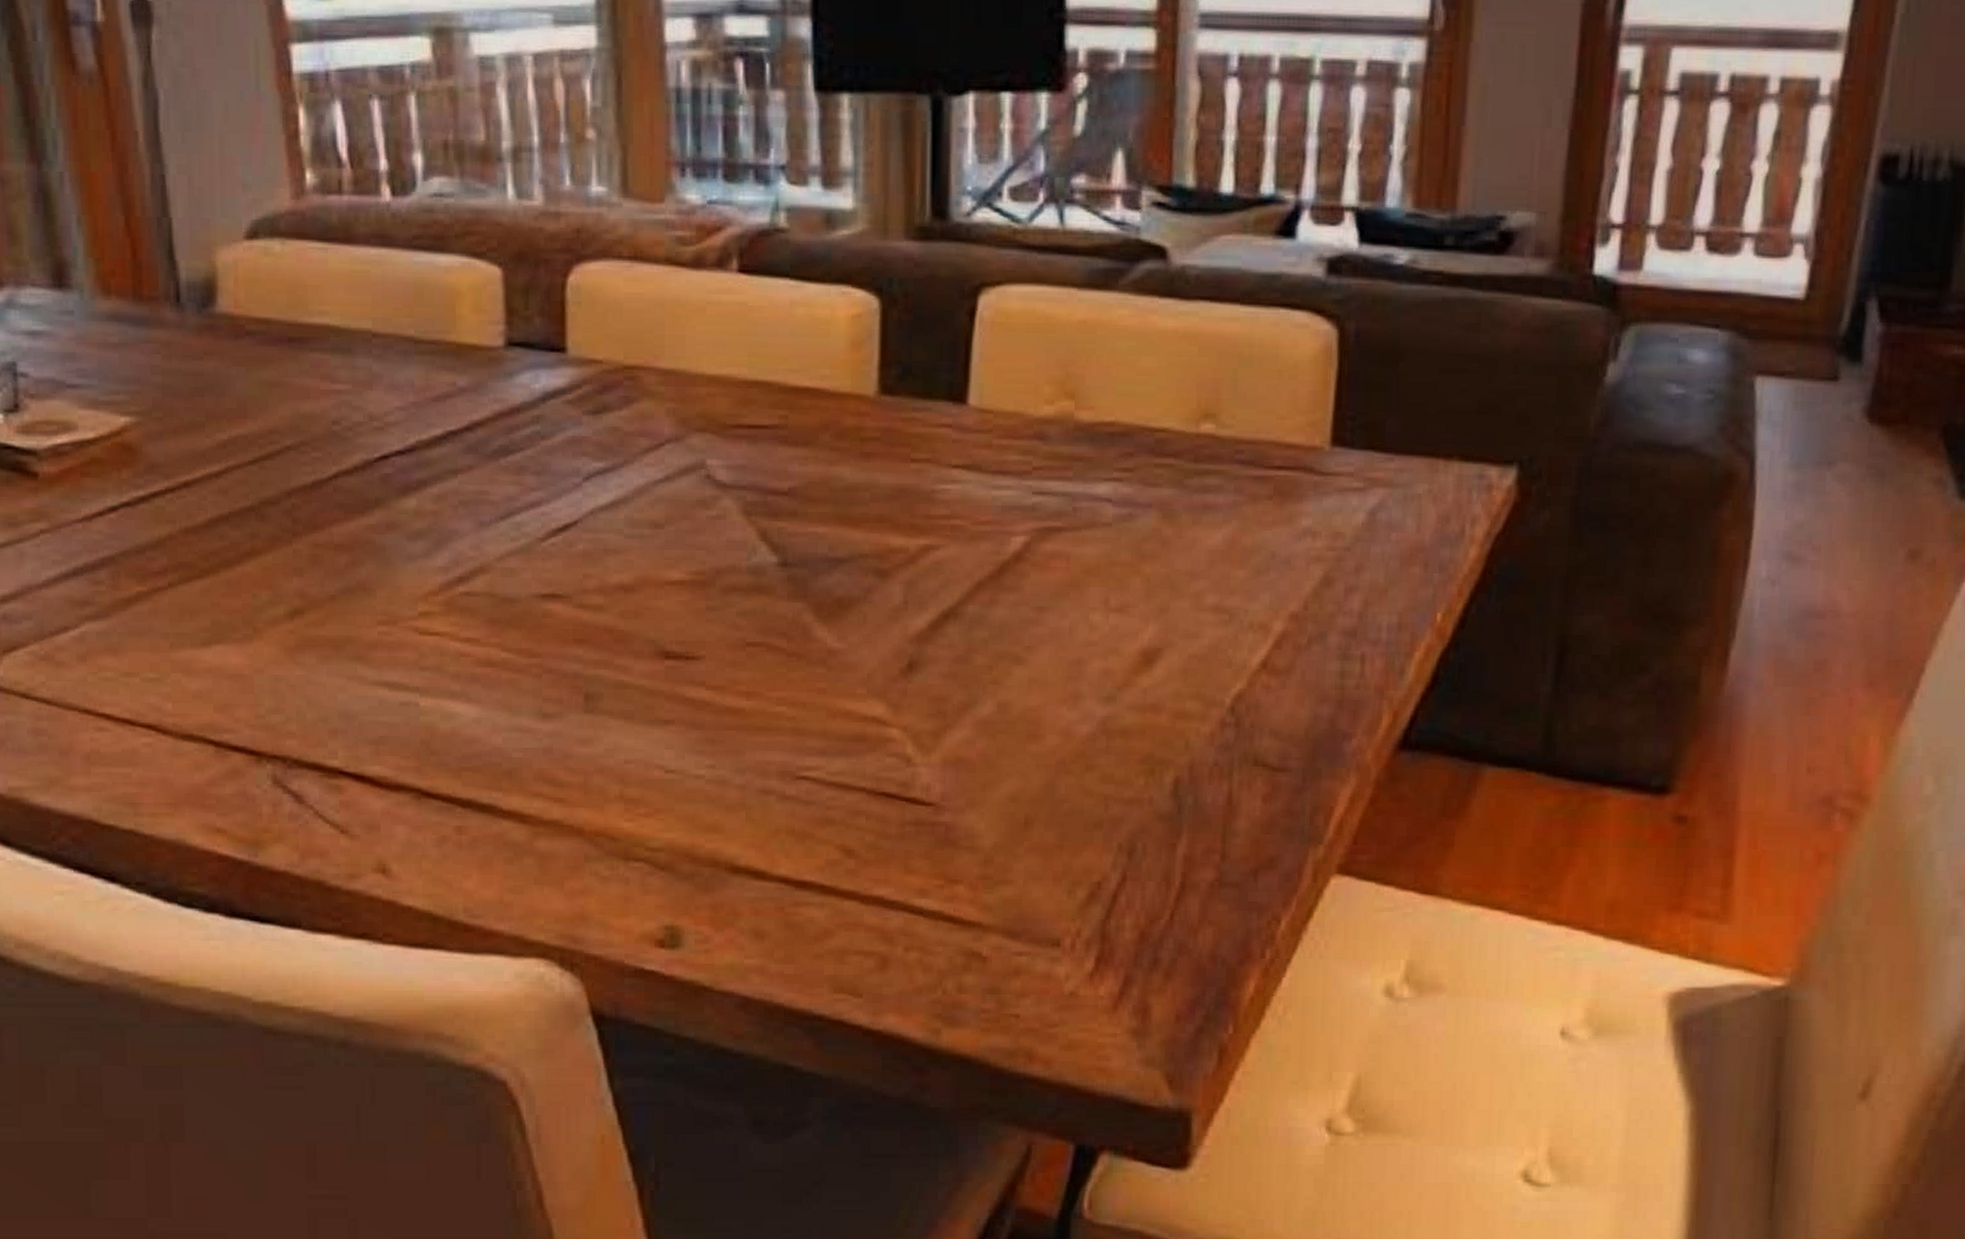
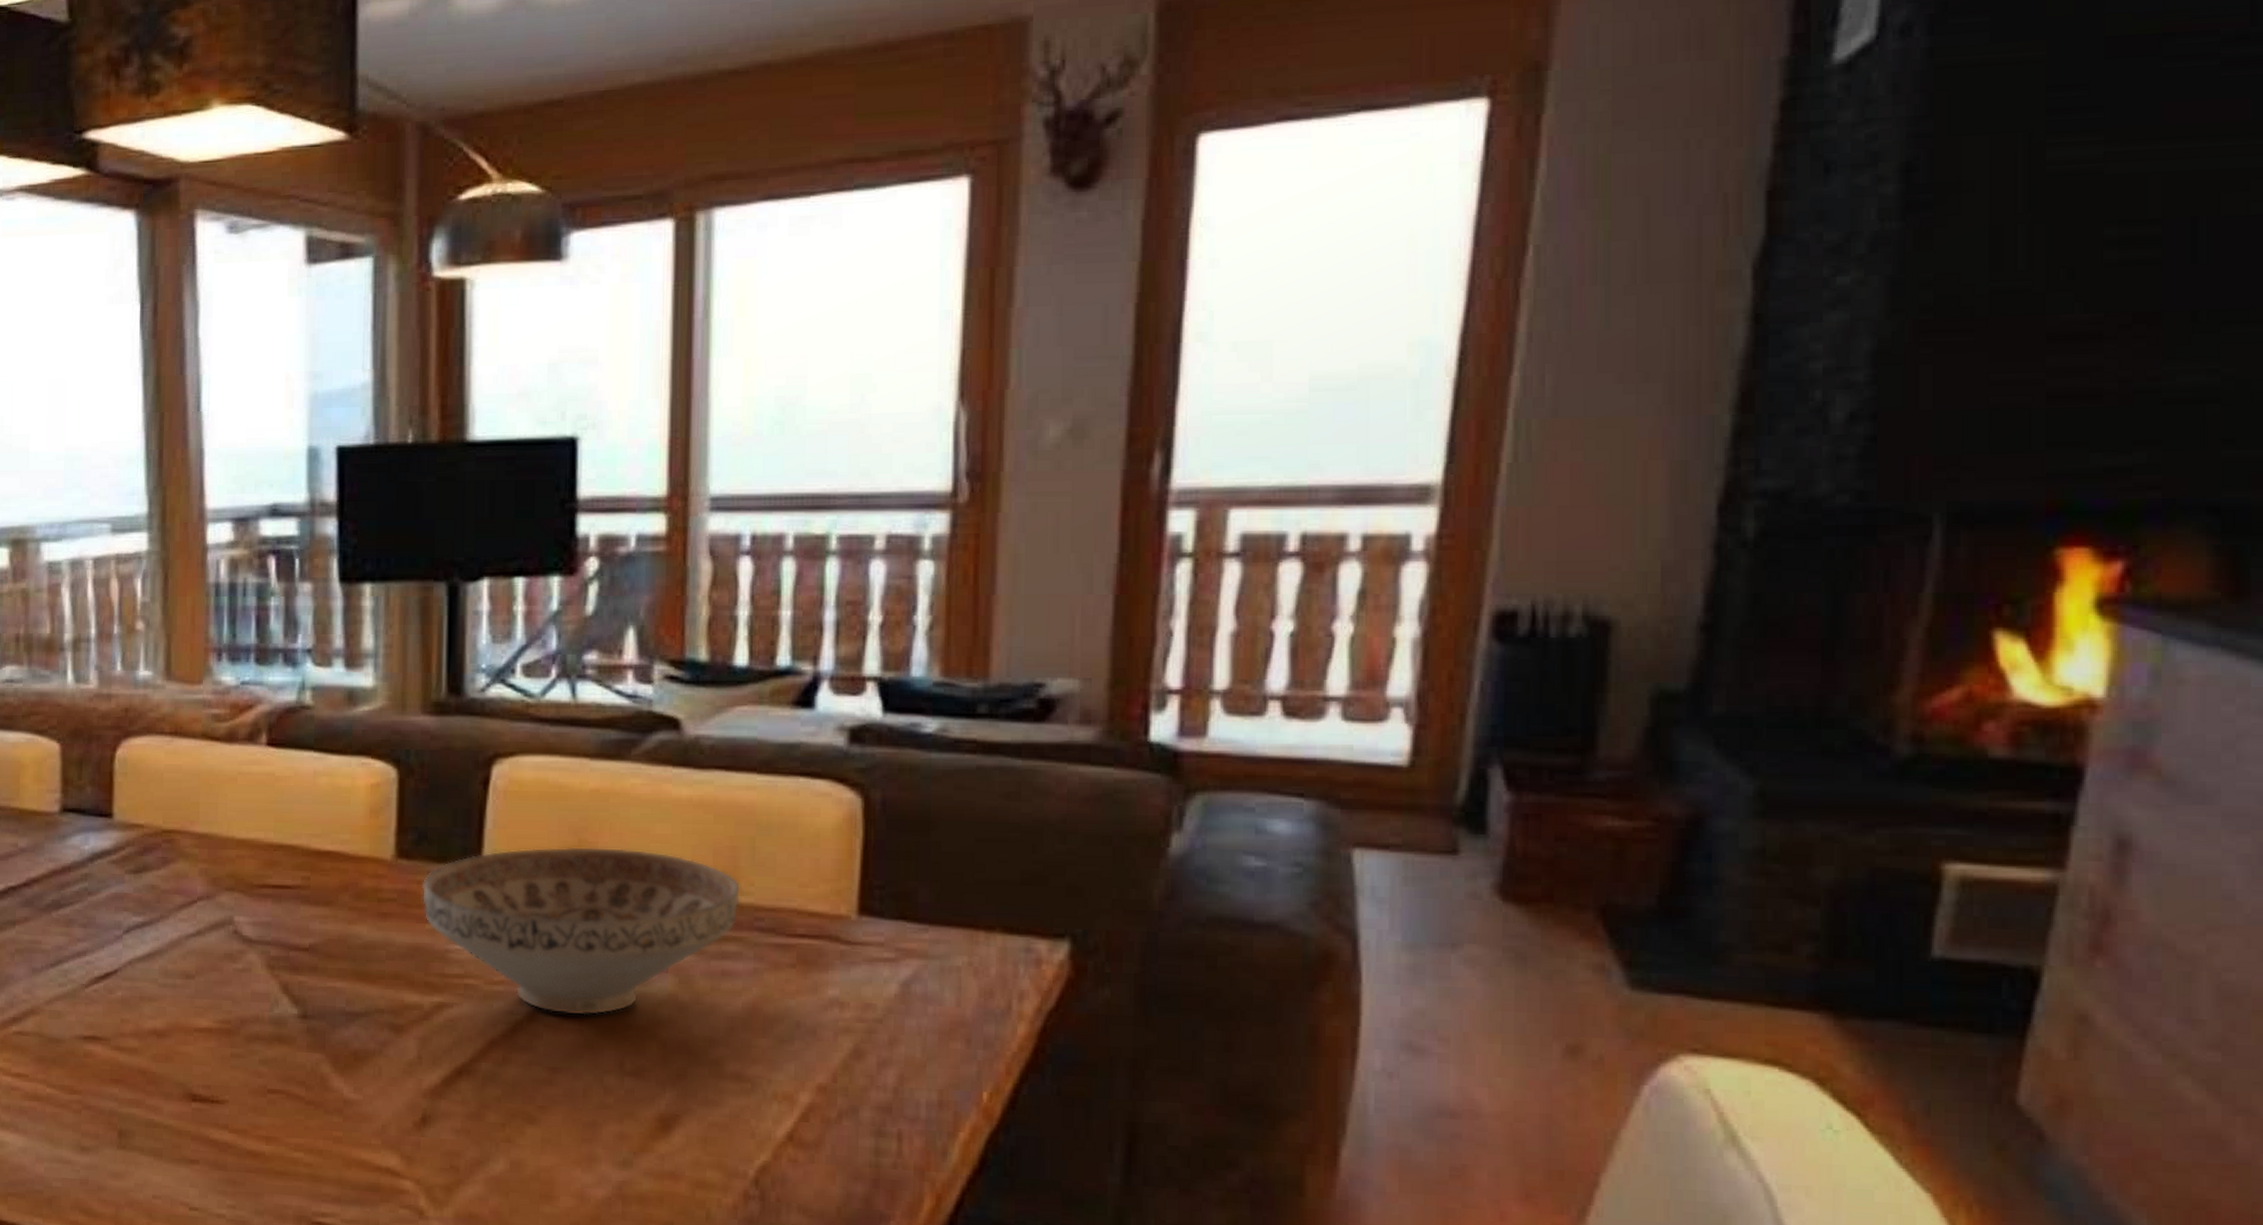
decorative bowl: none [906,380,1223,553] -> present [421,846,741,1016]

